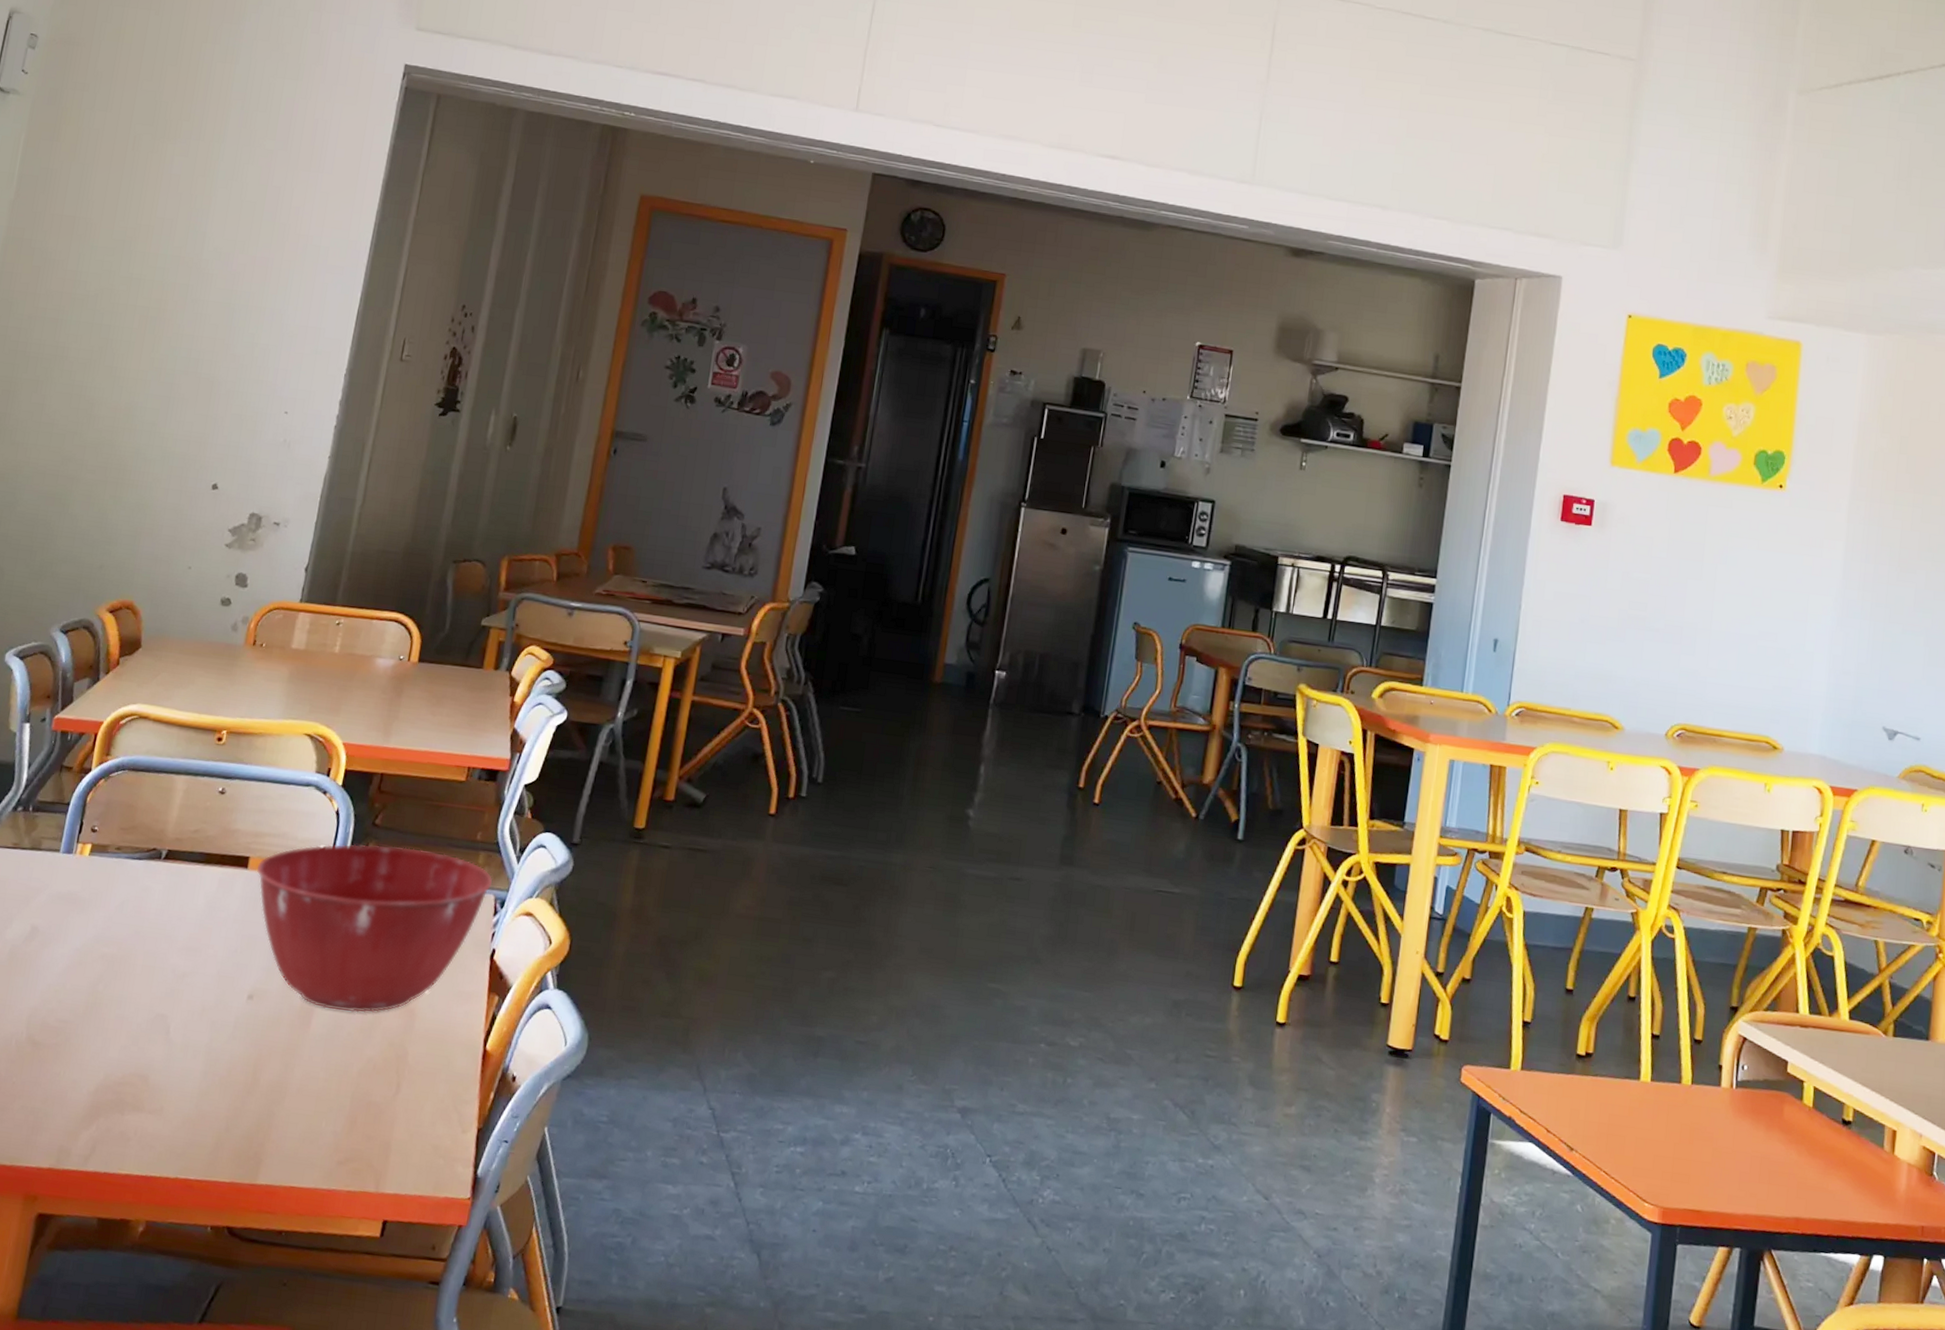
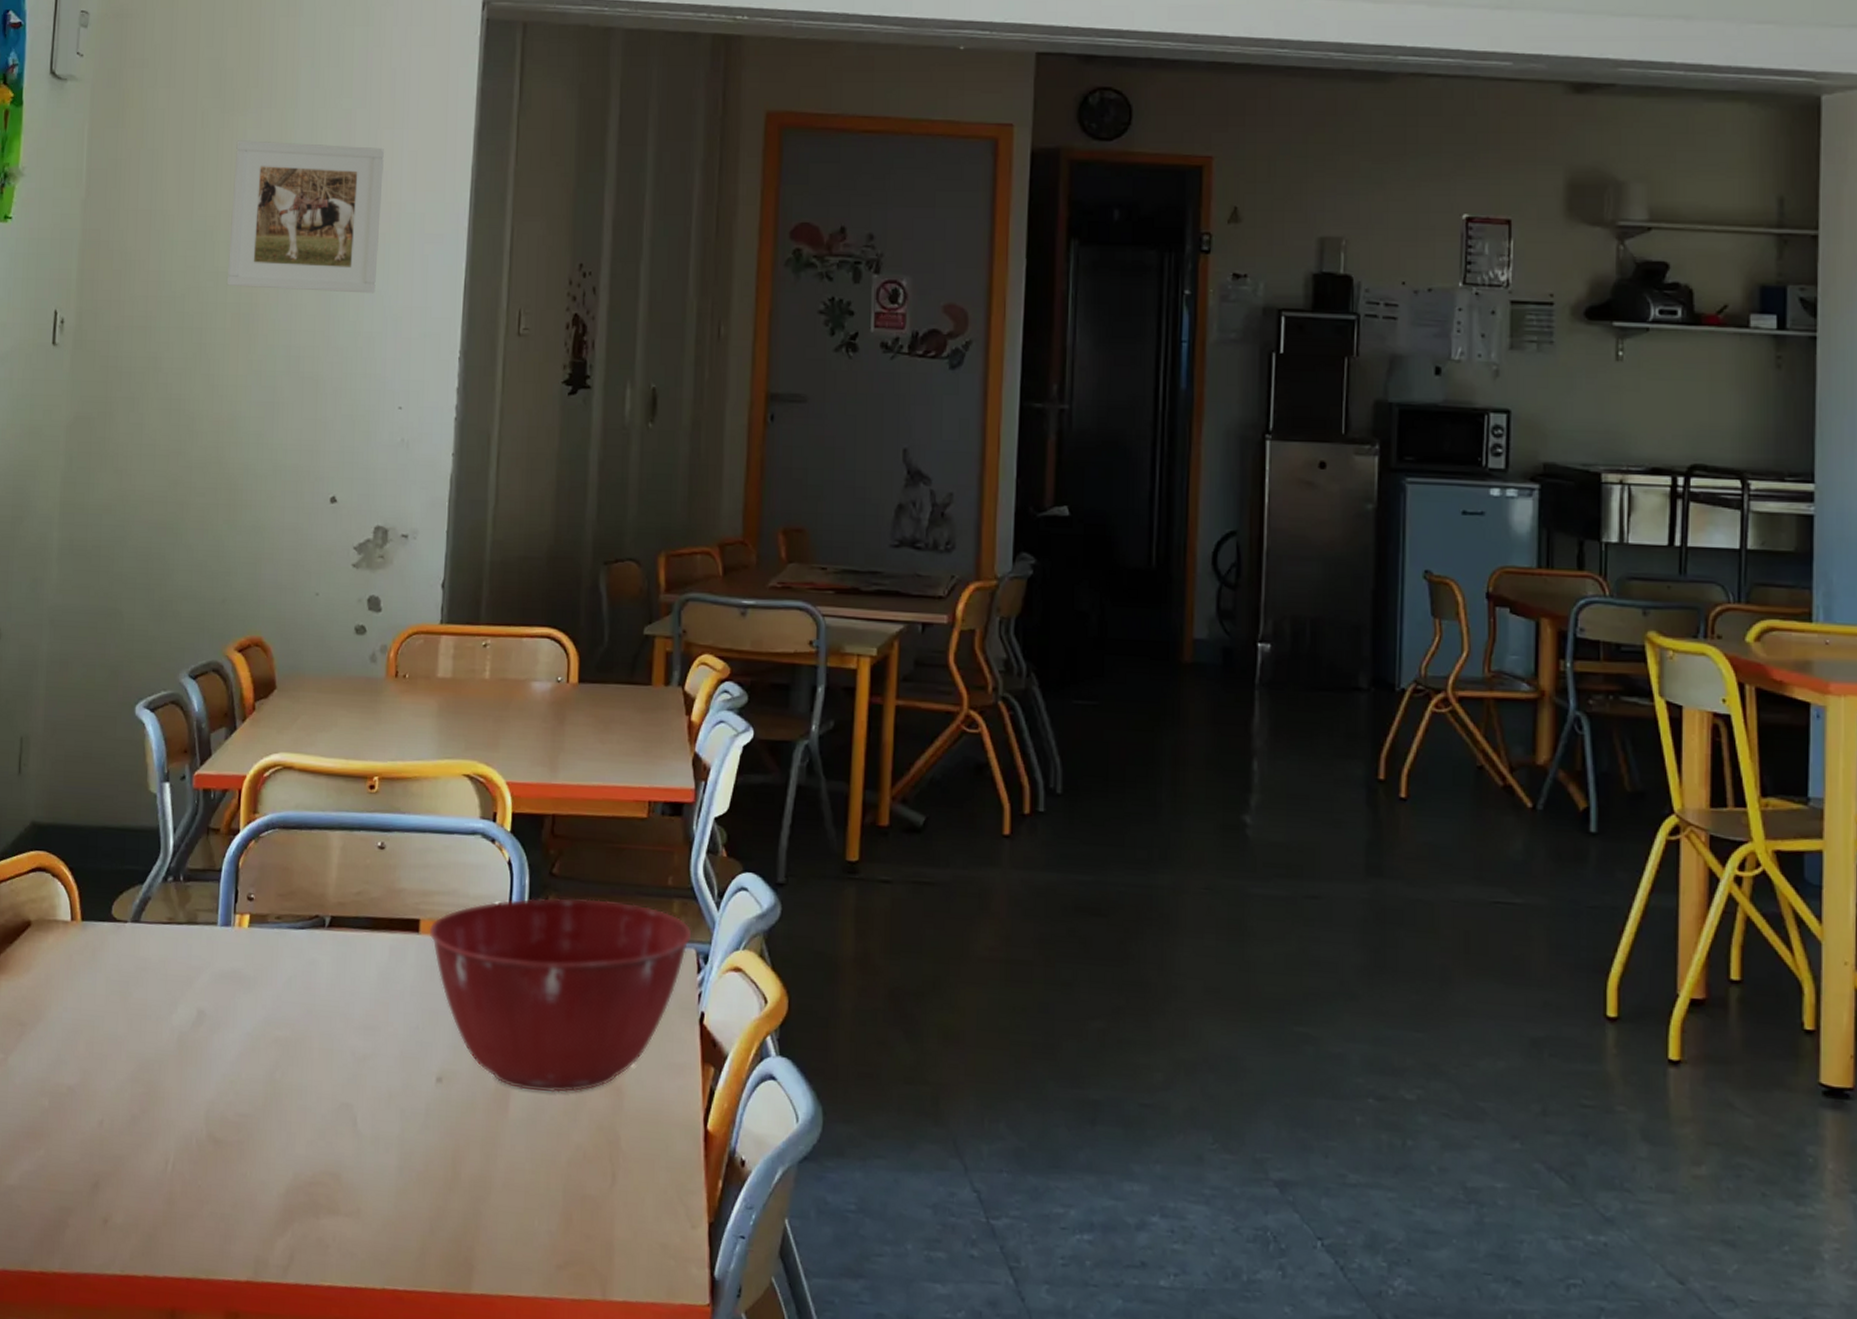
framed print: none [138,165,299,312] -> present [226,140,384,294]

